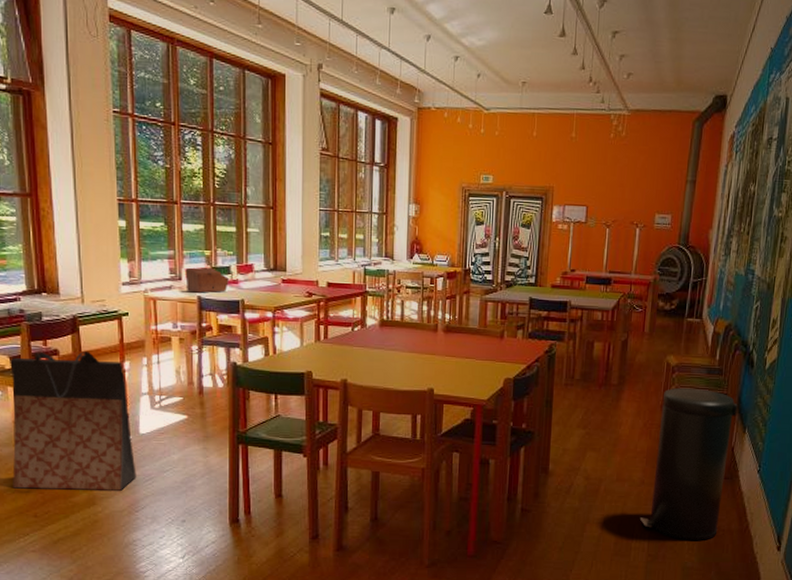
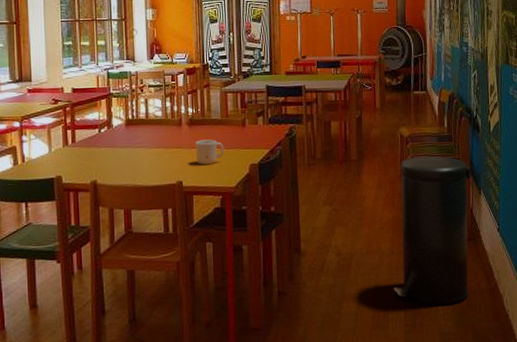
mug: none [449,348,479,375] -> present [195,139,224,165]

